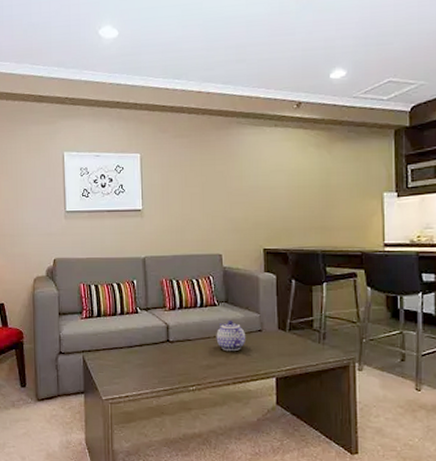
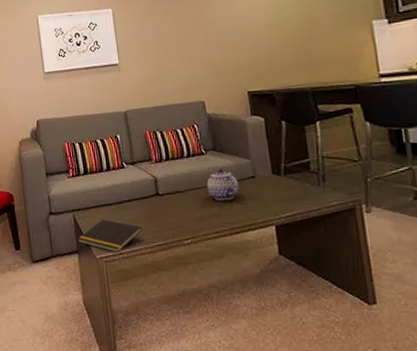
notepad: none [85,362,150,395] -> present [78,219,143,252]

